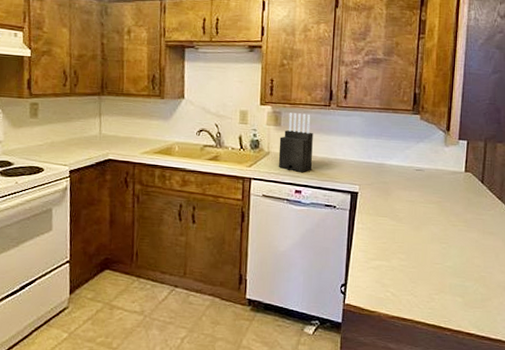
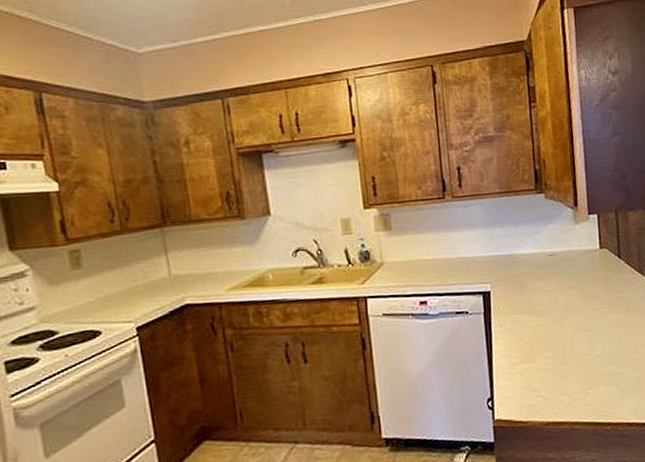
knife block: present [278,112,313,172] -> none [392,211,434,280]

